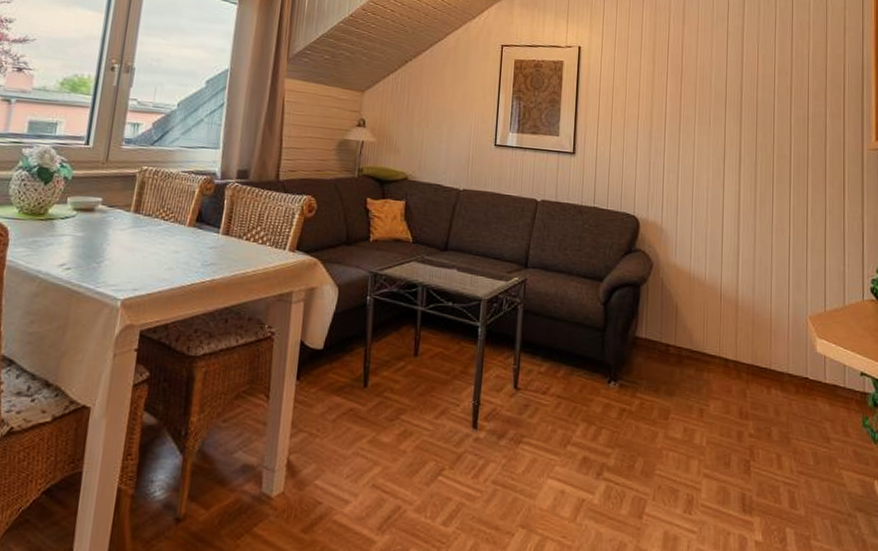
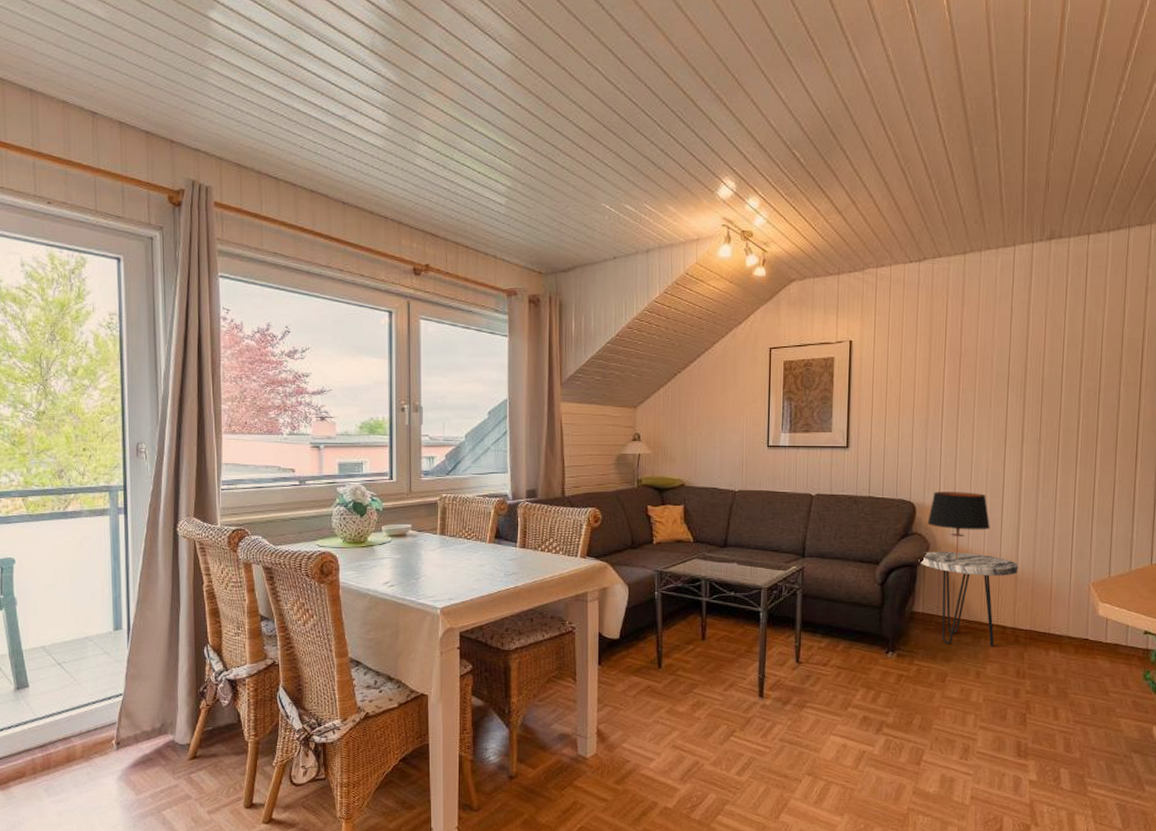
side table: none [642,271,738,381] -> present [918,551,1018,646]
table lamp: none [651,207,712,282] -> present [927,492,991,560]

